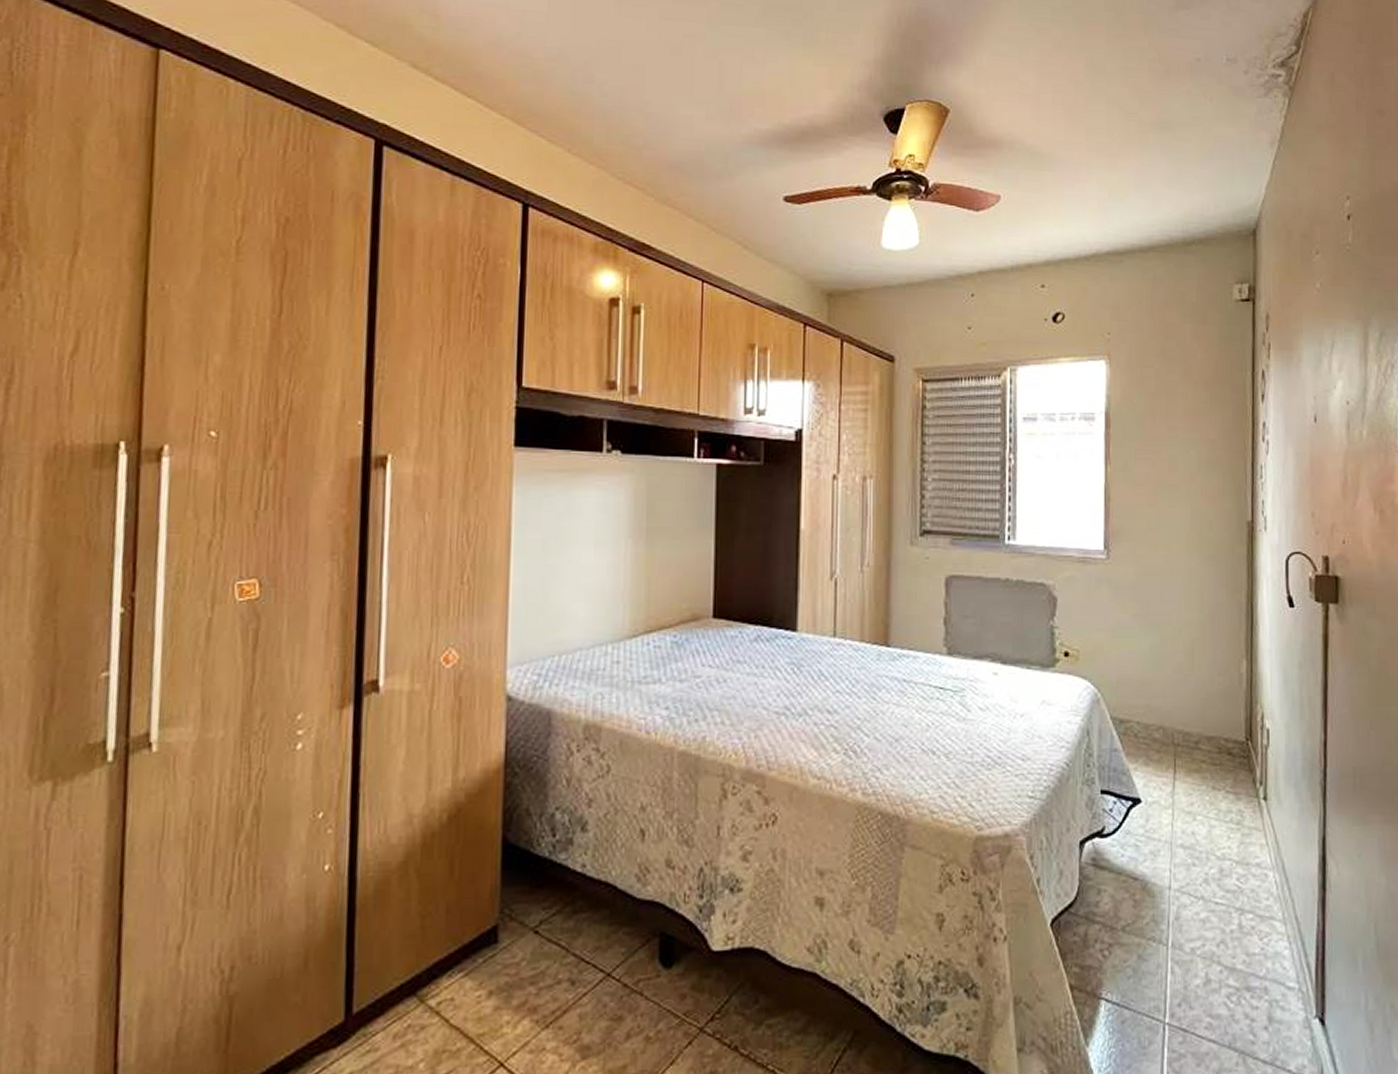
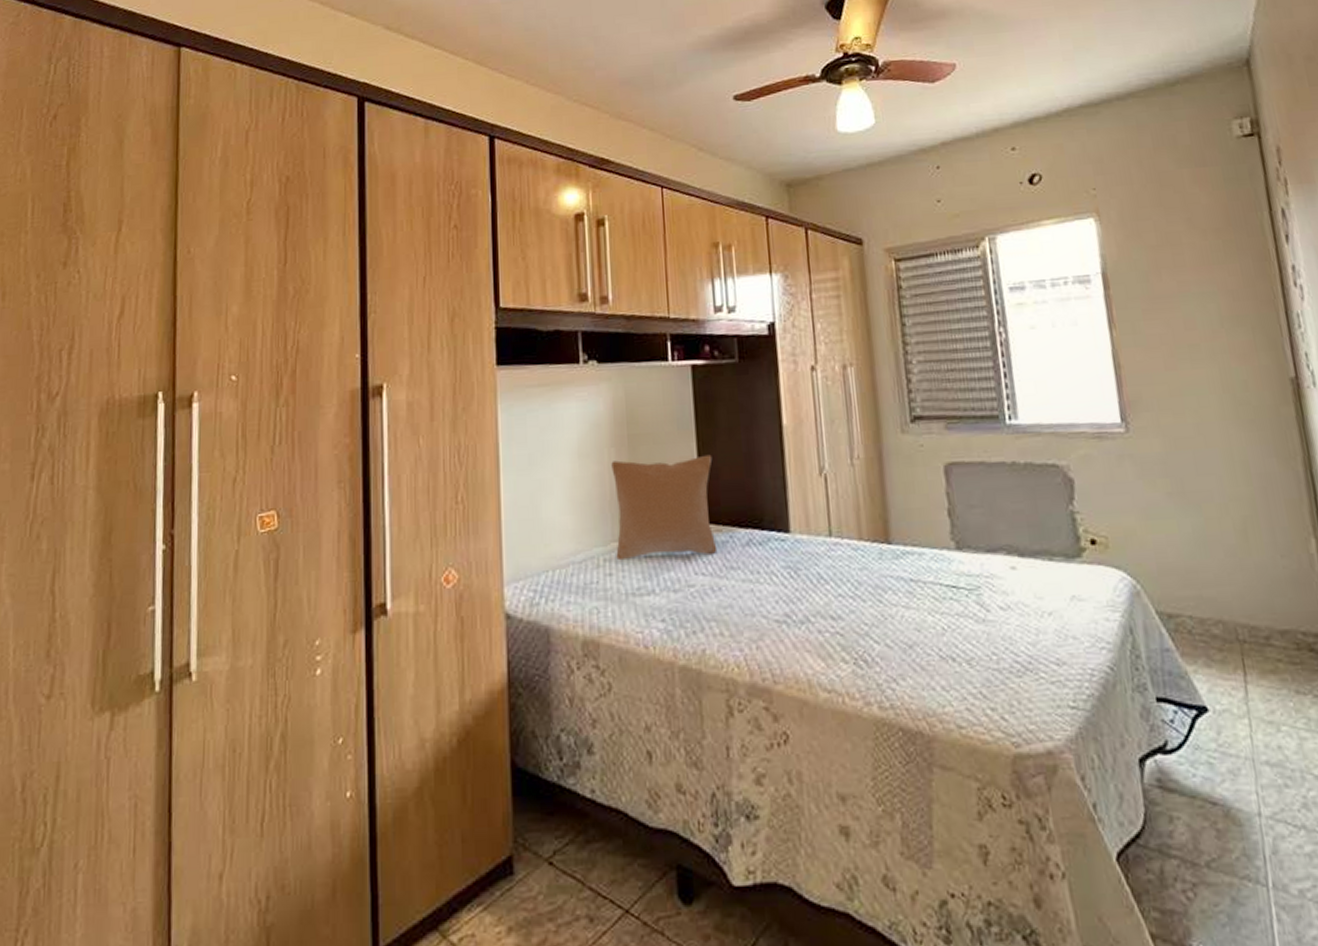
pillow: none [625,552,729,650] -> present [611,454,718,561]

